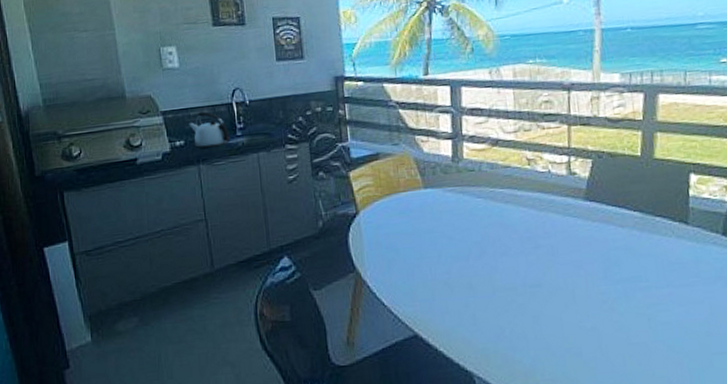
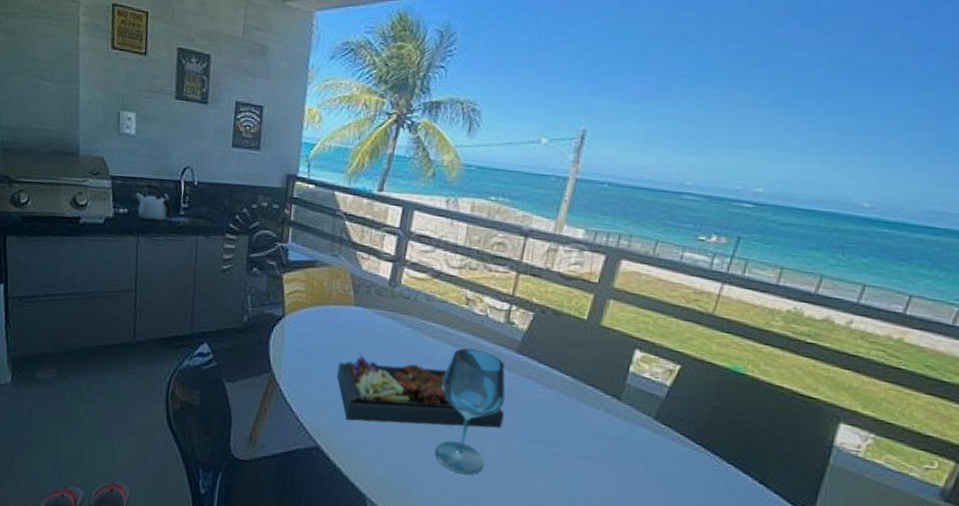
food platter: none [420,231,587,301] -> present [337,352,505,428]
wine glass: none [521,205,584,330] -> present [435,348,506,475]

